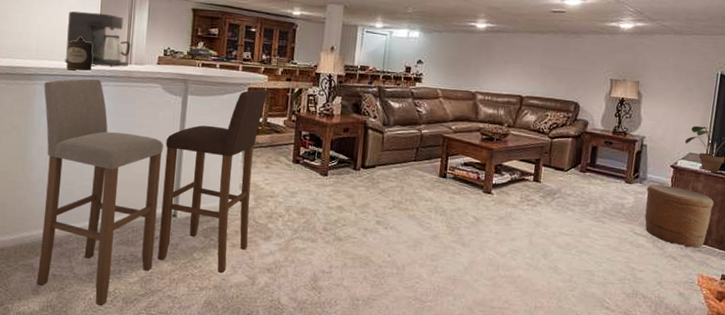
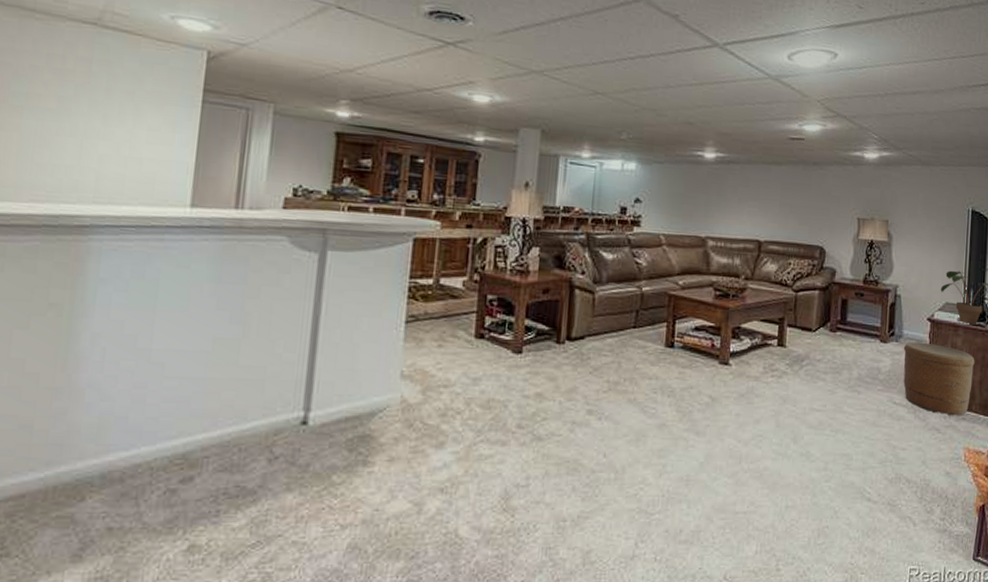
bar stool: present [37,79,163,305] -> none [79,231,290,568]
coffee maker: present [65,11,131,68] -> none [139,135,244,214]
canister: present [66,37,93,72] -> none [142,171,186,220]
bar stool: present [158,88,268,273] -> none [277,239,441,500]

